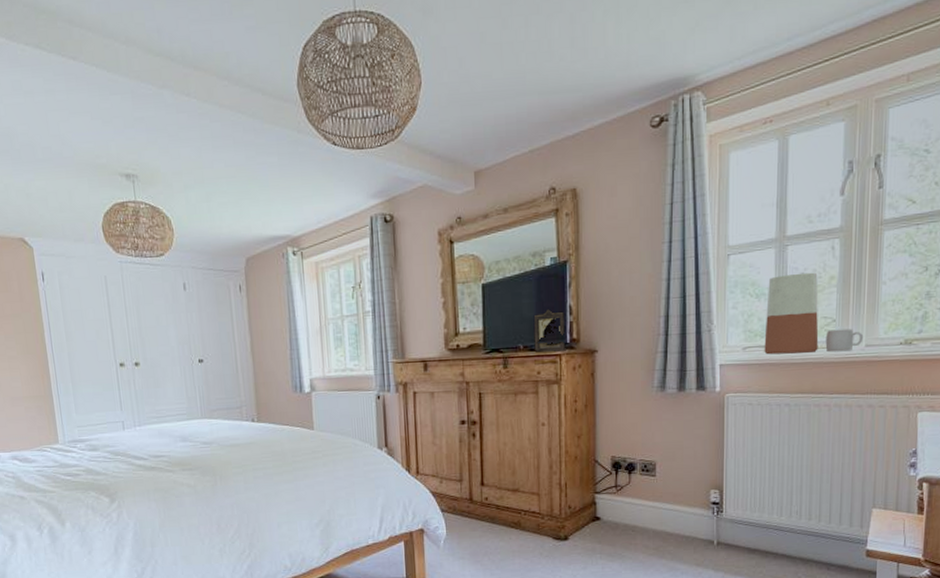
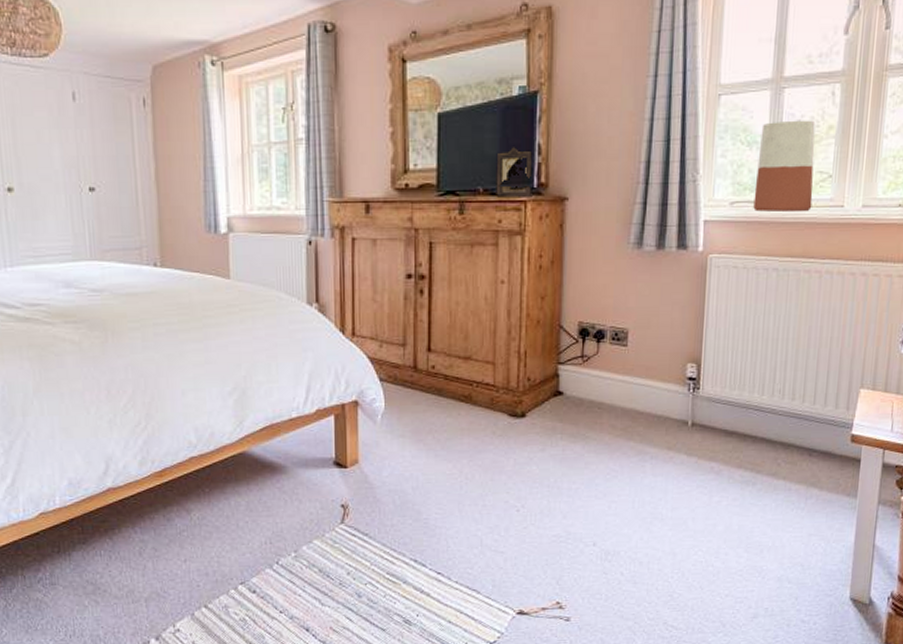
mug: present [825,328,864,353] -> none [819,186,861,212]

